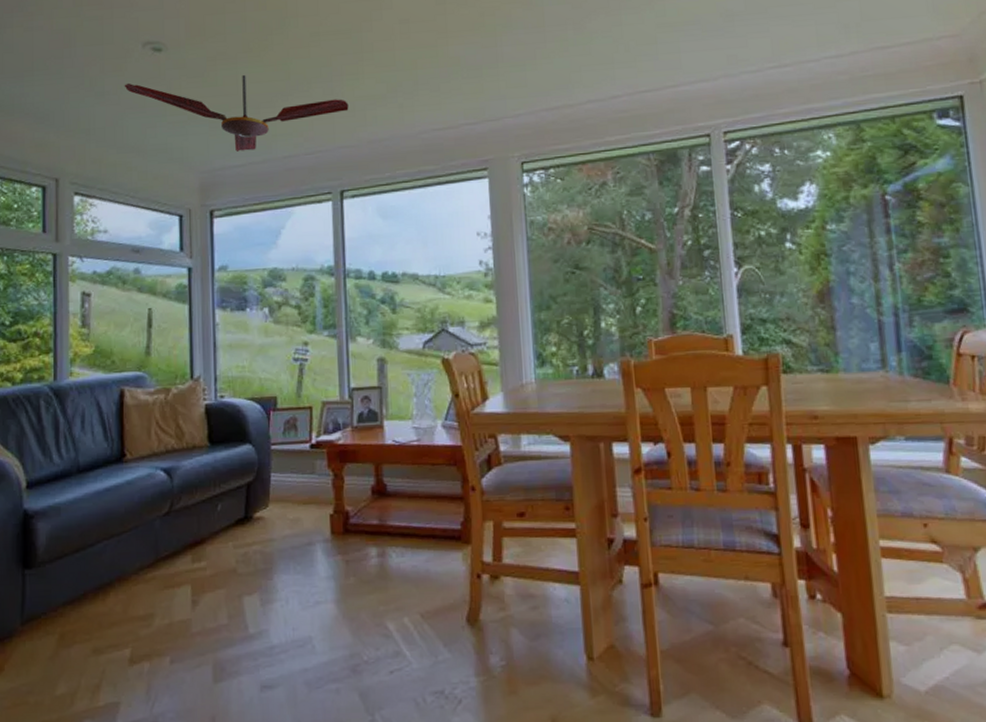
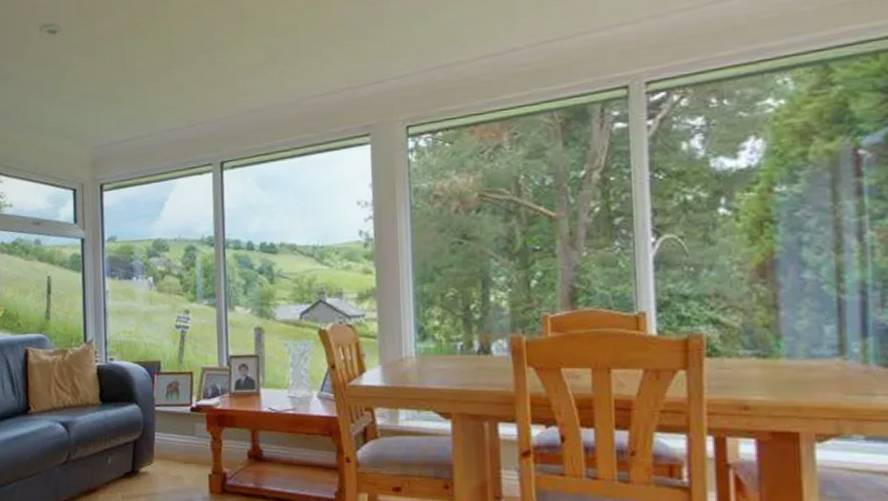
ceiling fan: present [124,74,349,152] -> none [24,50,229,127]

